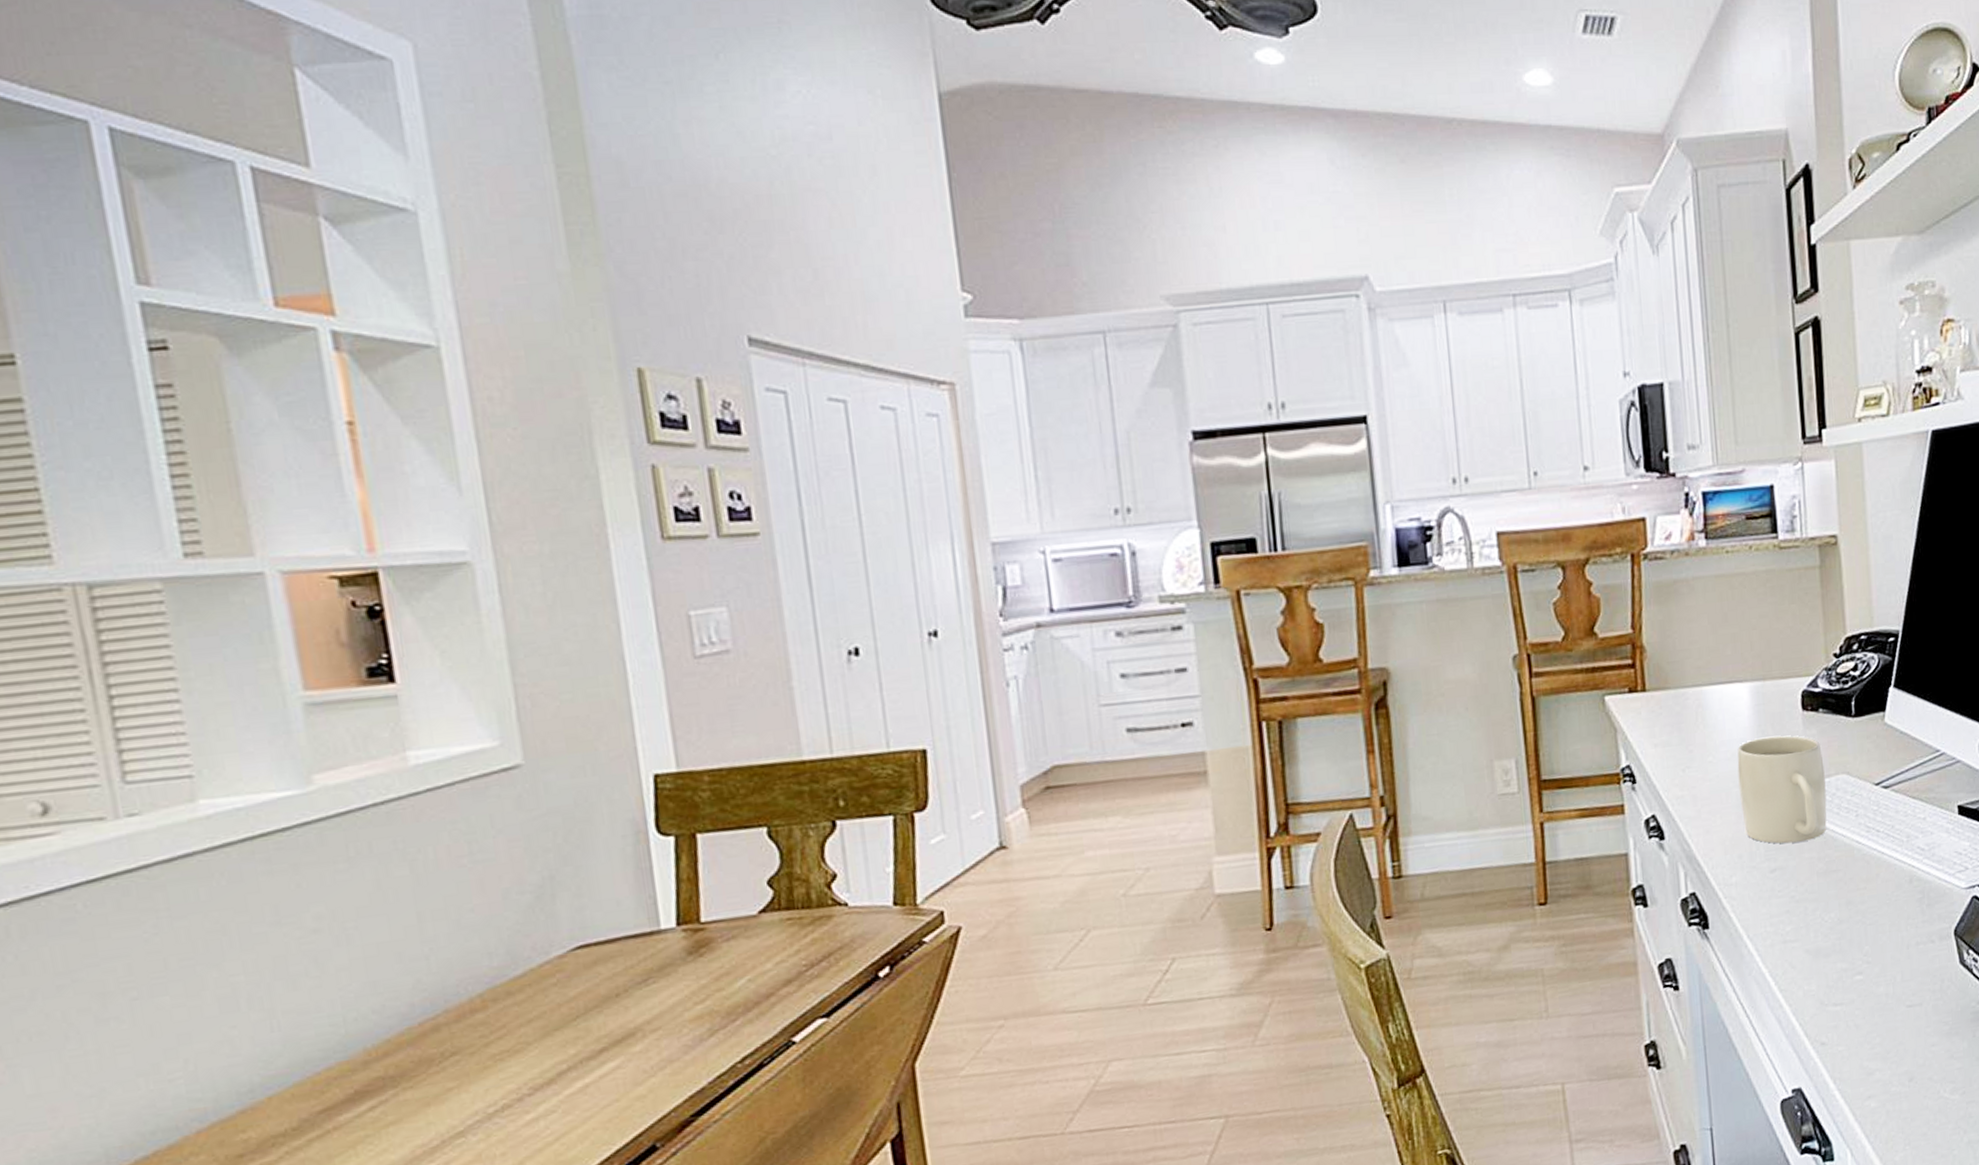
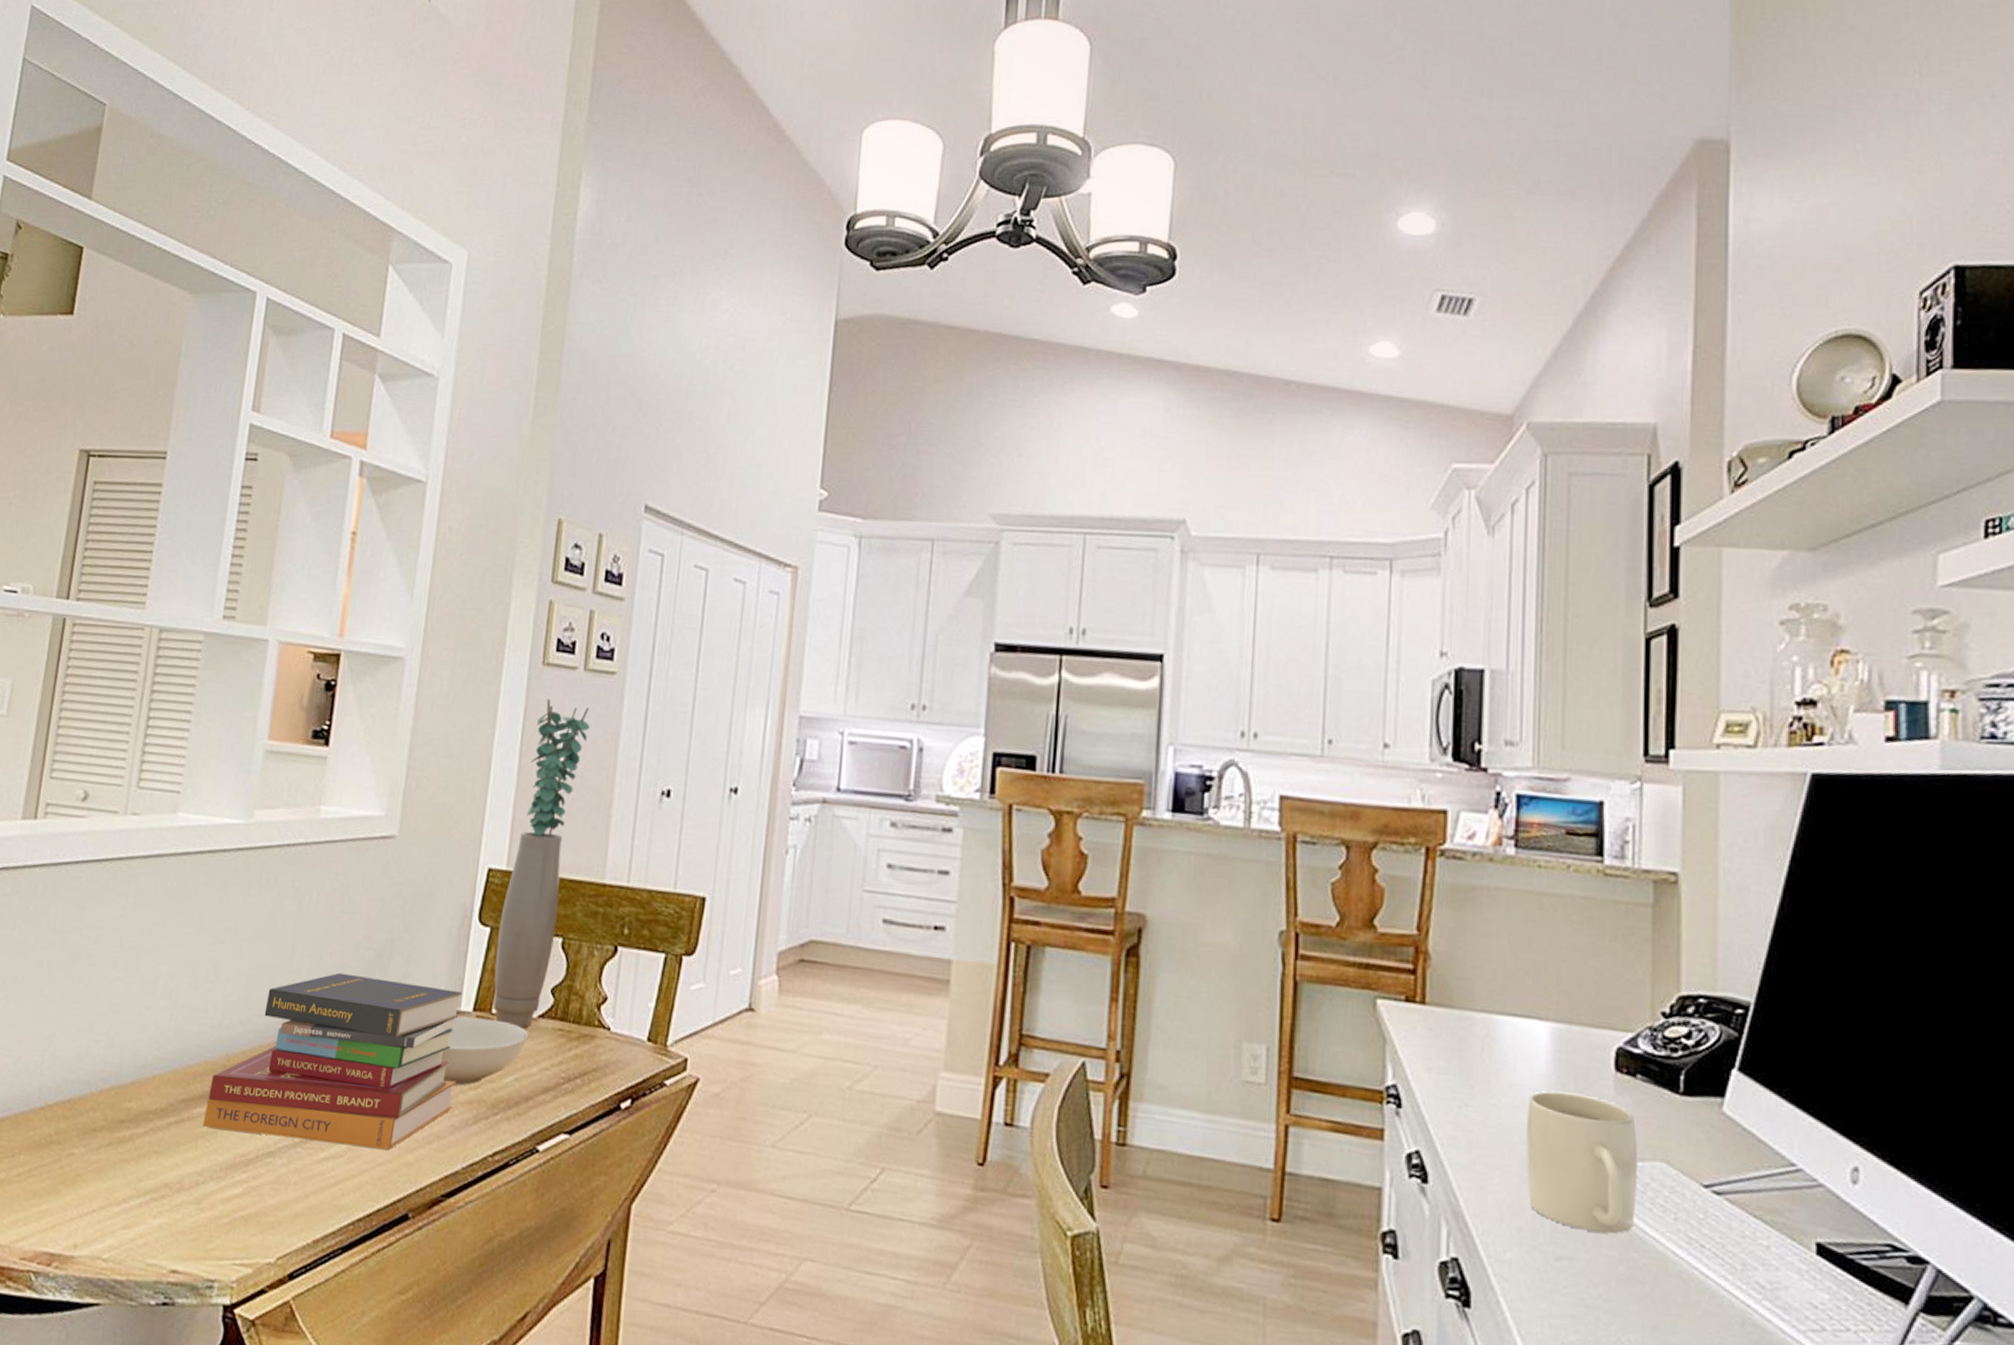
books: none [352,909,681,1131] -> present [202,972,462,1150]
bowl: none [649,926,752,1005] -> present [440,1017,528,1086]
vase: none [671,576,758,930] -> present [492,699,590,1029]

